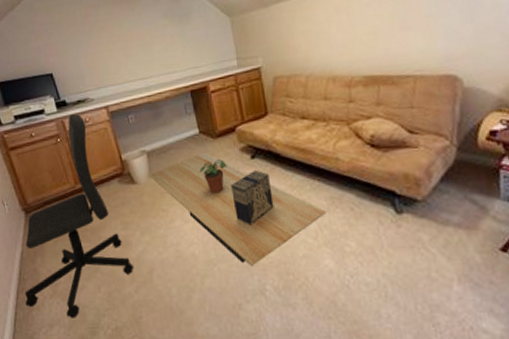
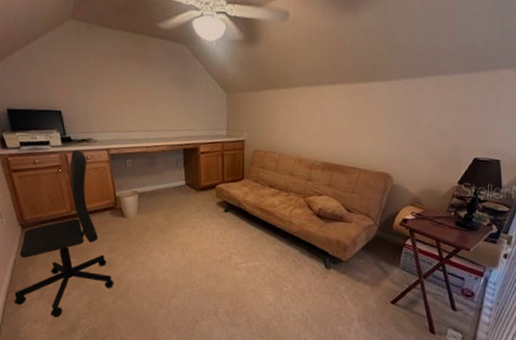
coffee table: present [149,152,327,267] -> none [137,201,275,294]
potted plant: present [199,159,227,194] -> none [180,208,204,235]
decorative box: present [231,169,274,226] -> none [204,221,237,263]

